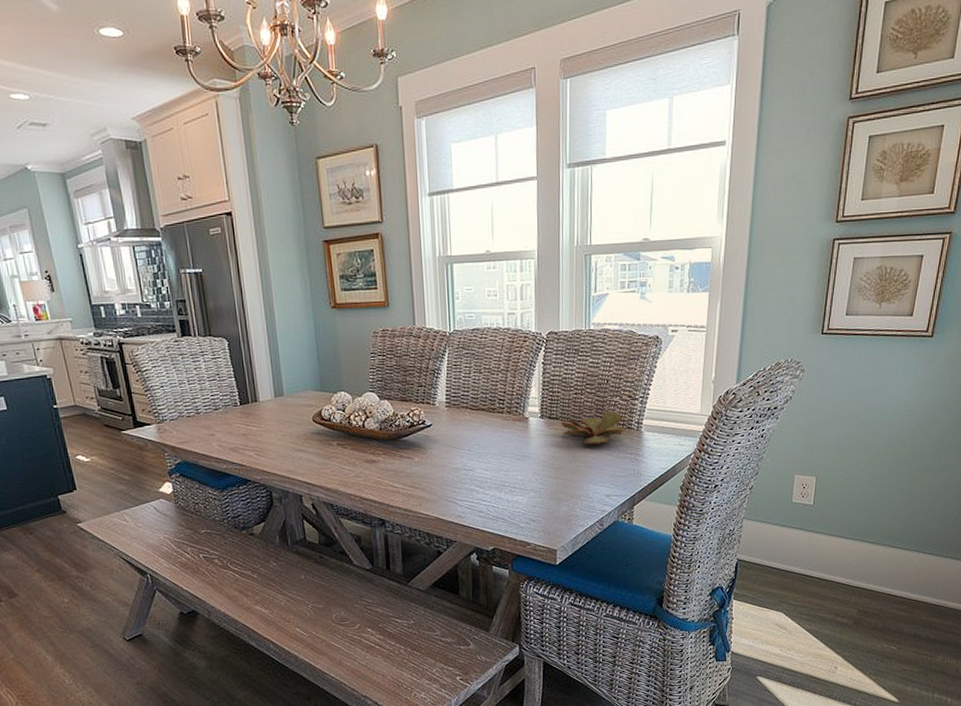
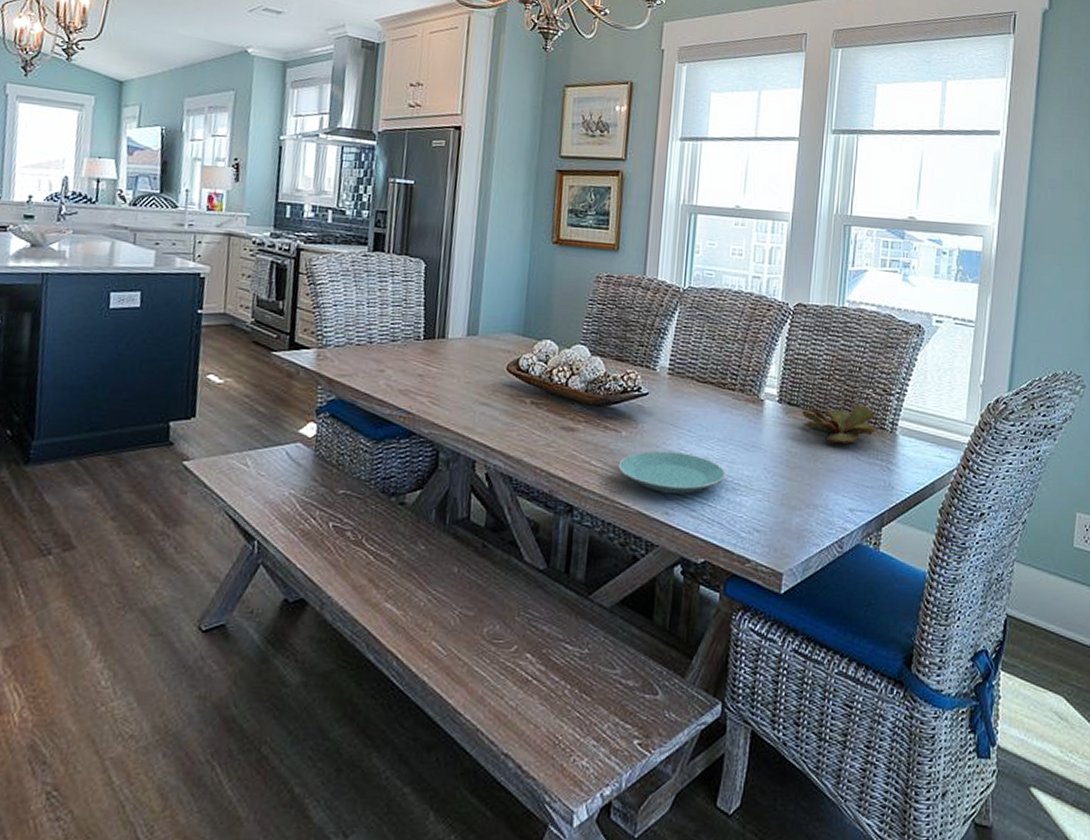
plate: none [415,468,503,501] -> present [618,451,726,494]

